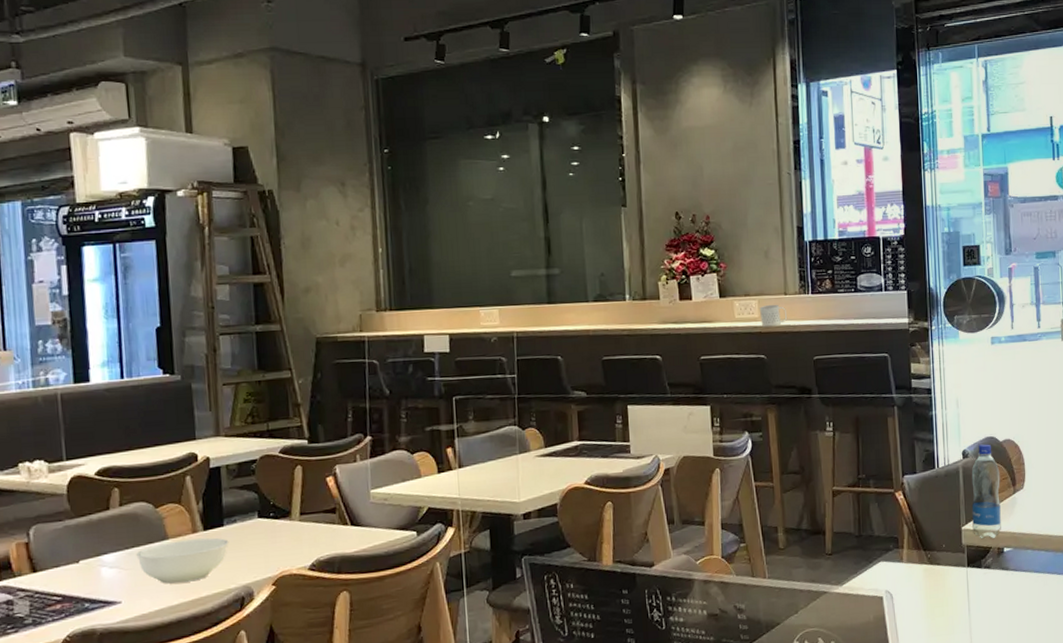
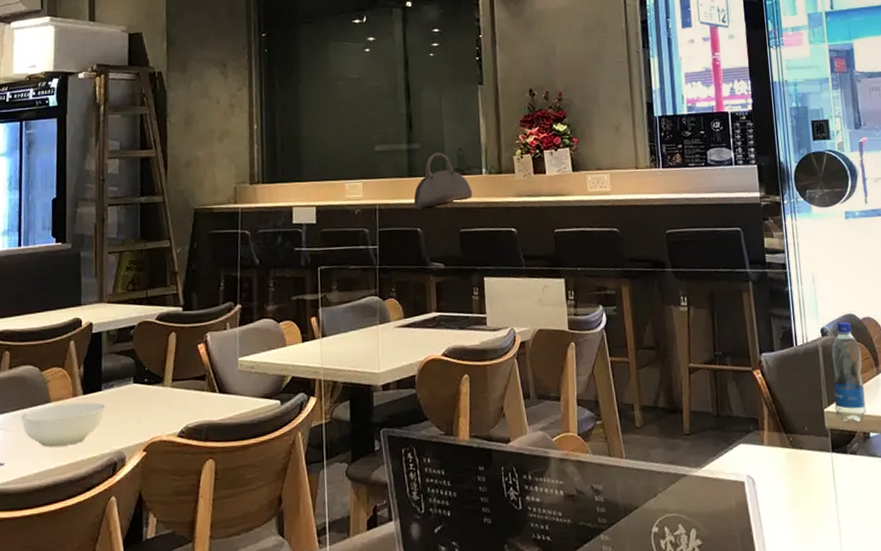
handbag: none [553,278,616,338] -> present [413,152,473,210]
mug: present [759,304,788,329] -> none [611,178,640,202]

